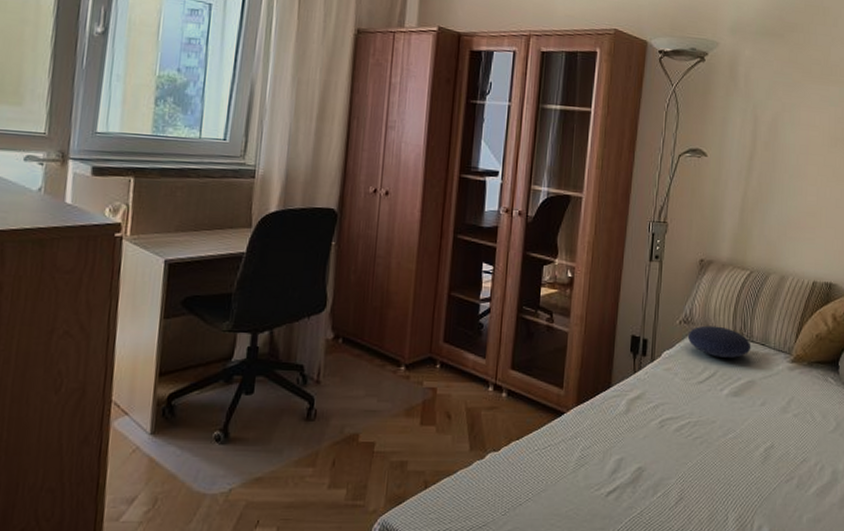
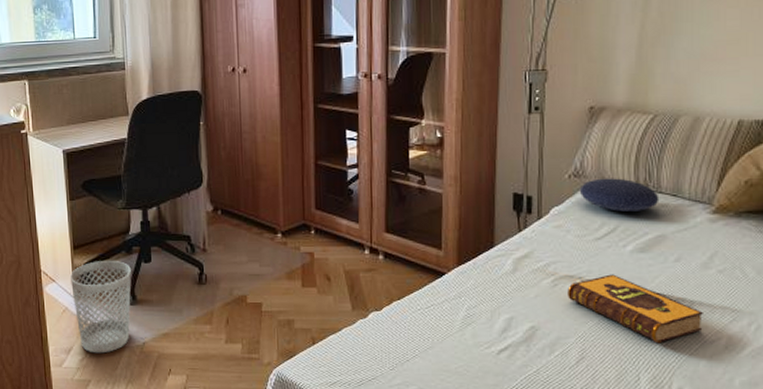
wastebasket: none [148,391,228,503] -> present [69,261,132,354]
hardback book: none [672,416,782,484] -> present [568,274,705,344]

